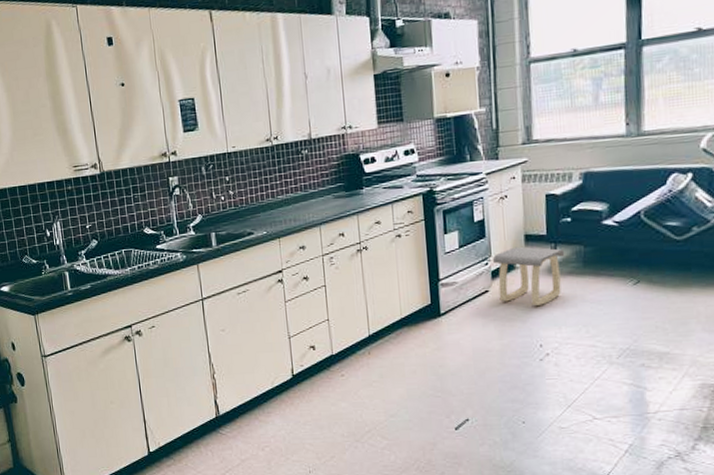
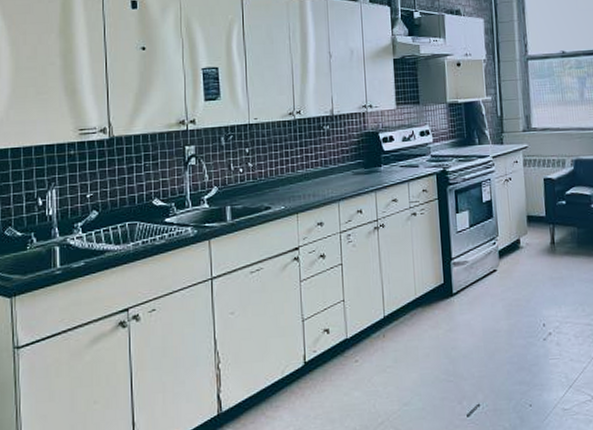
stool: present [492,246,565,306] -> none [499,227,562,285]

